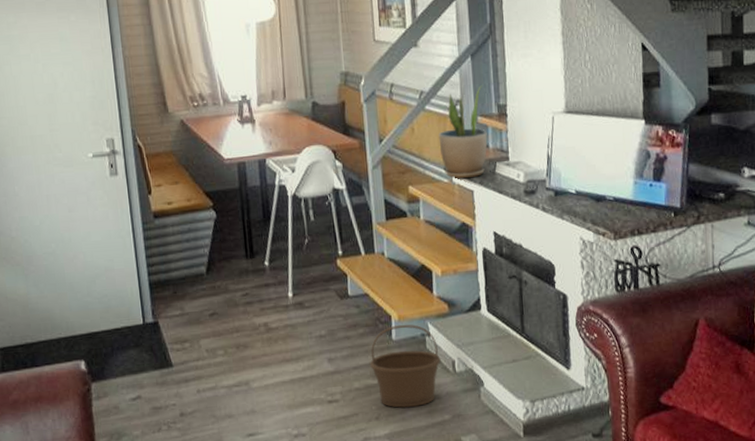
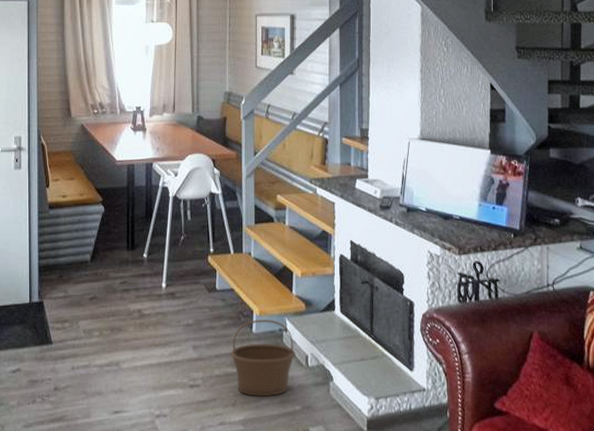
potted plant: present [438,85,488,179] -> none [307,111,350,192]

